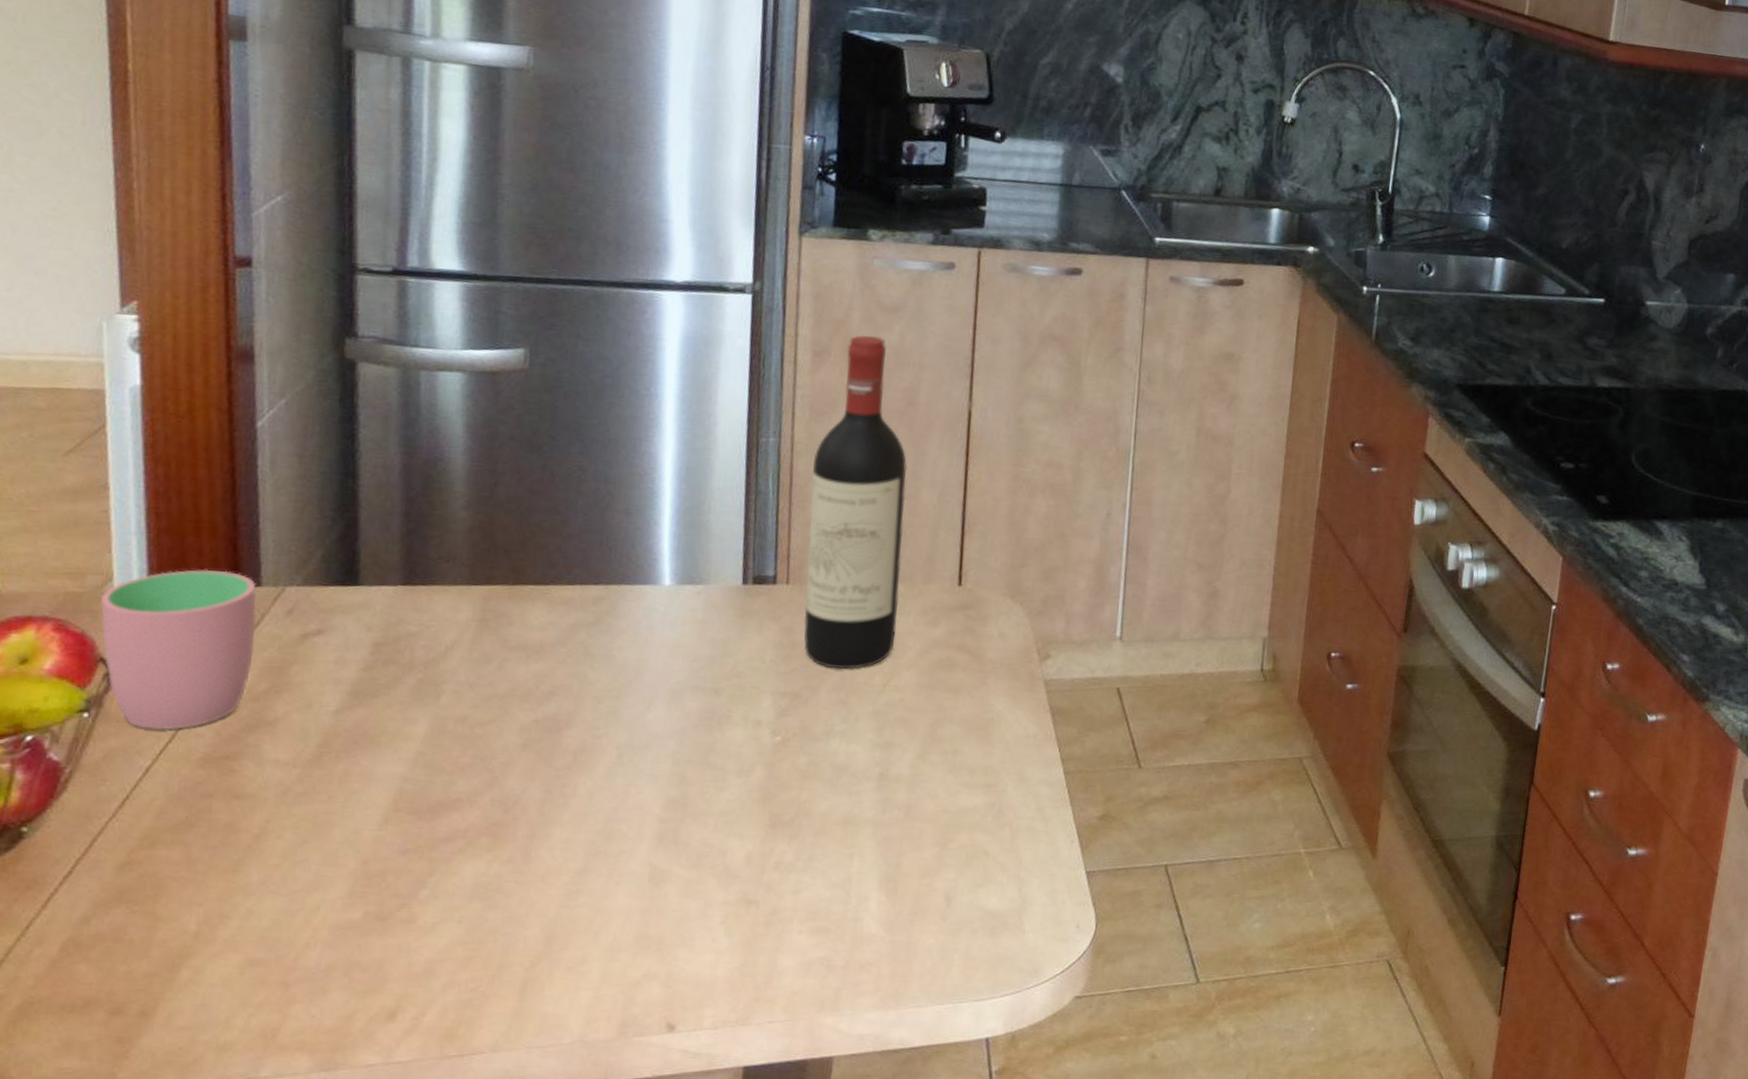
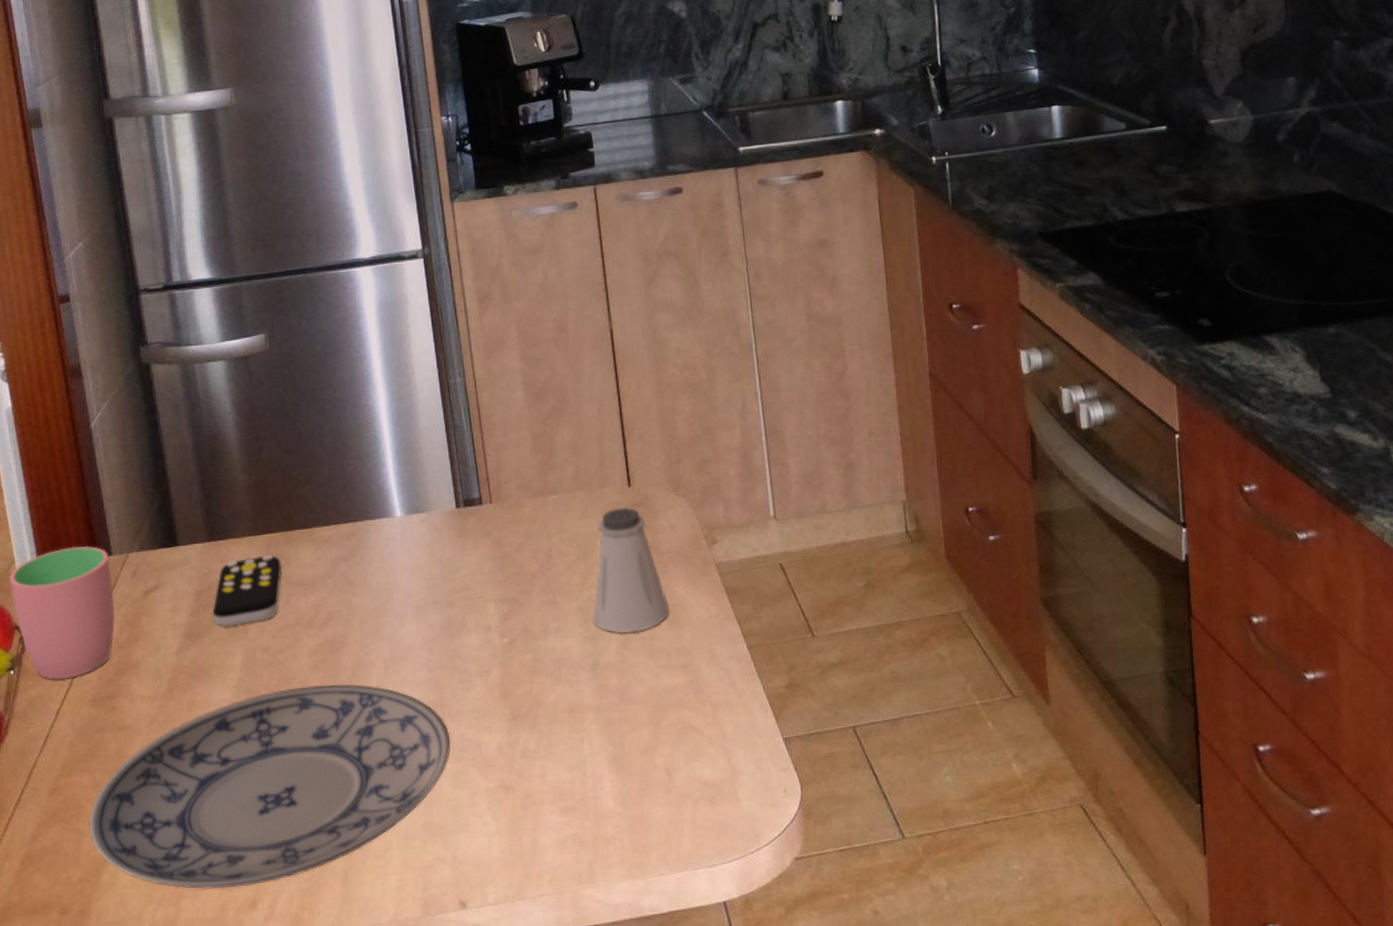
plate: none [170,767,689,994] -> present [88,684,451,889]
remote control: none [394,609,501,689] -> present [212,554,282,627]
wine bottle: present [804,335,908,669] -> none [494,276,586,574]
saltshaker: none [889,607,983,745] -> present [593,507,670,634]

